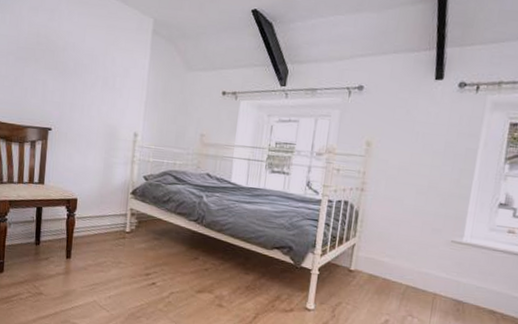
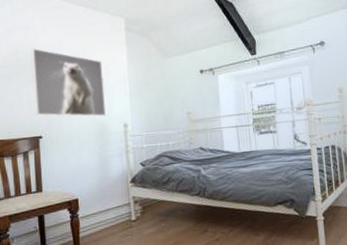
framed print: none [48,33,123,121] -> present [31,48,106,117]

